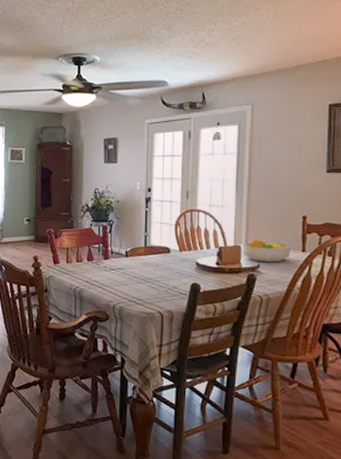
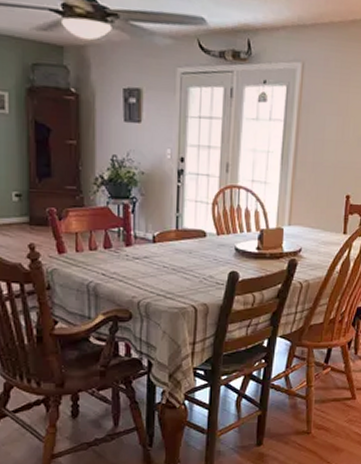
fruit bowl: present [242,239,291,263] -> none [285,220,333,246]

